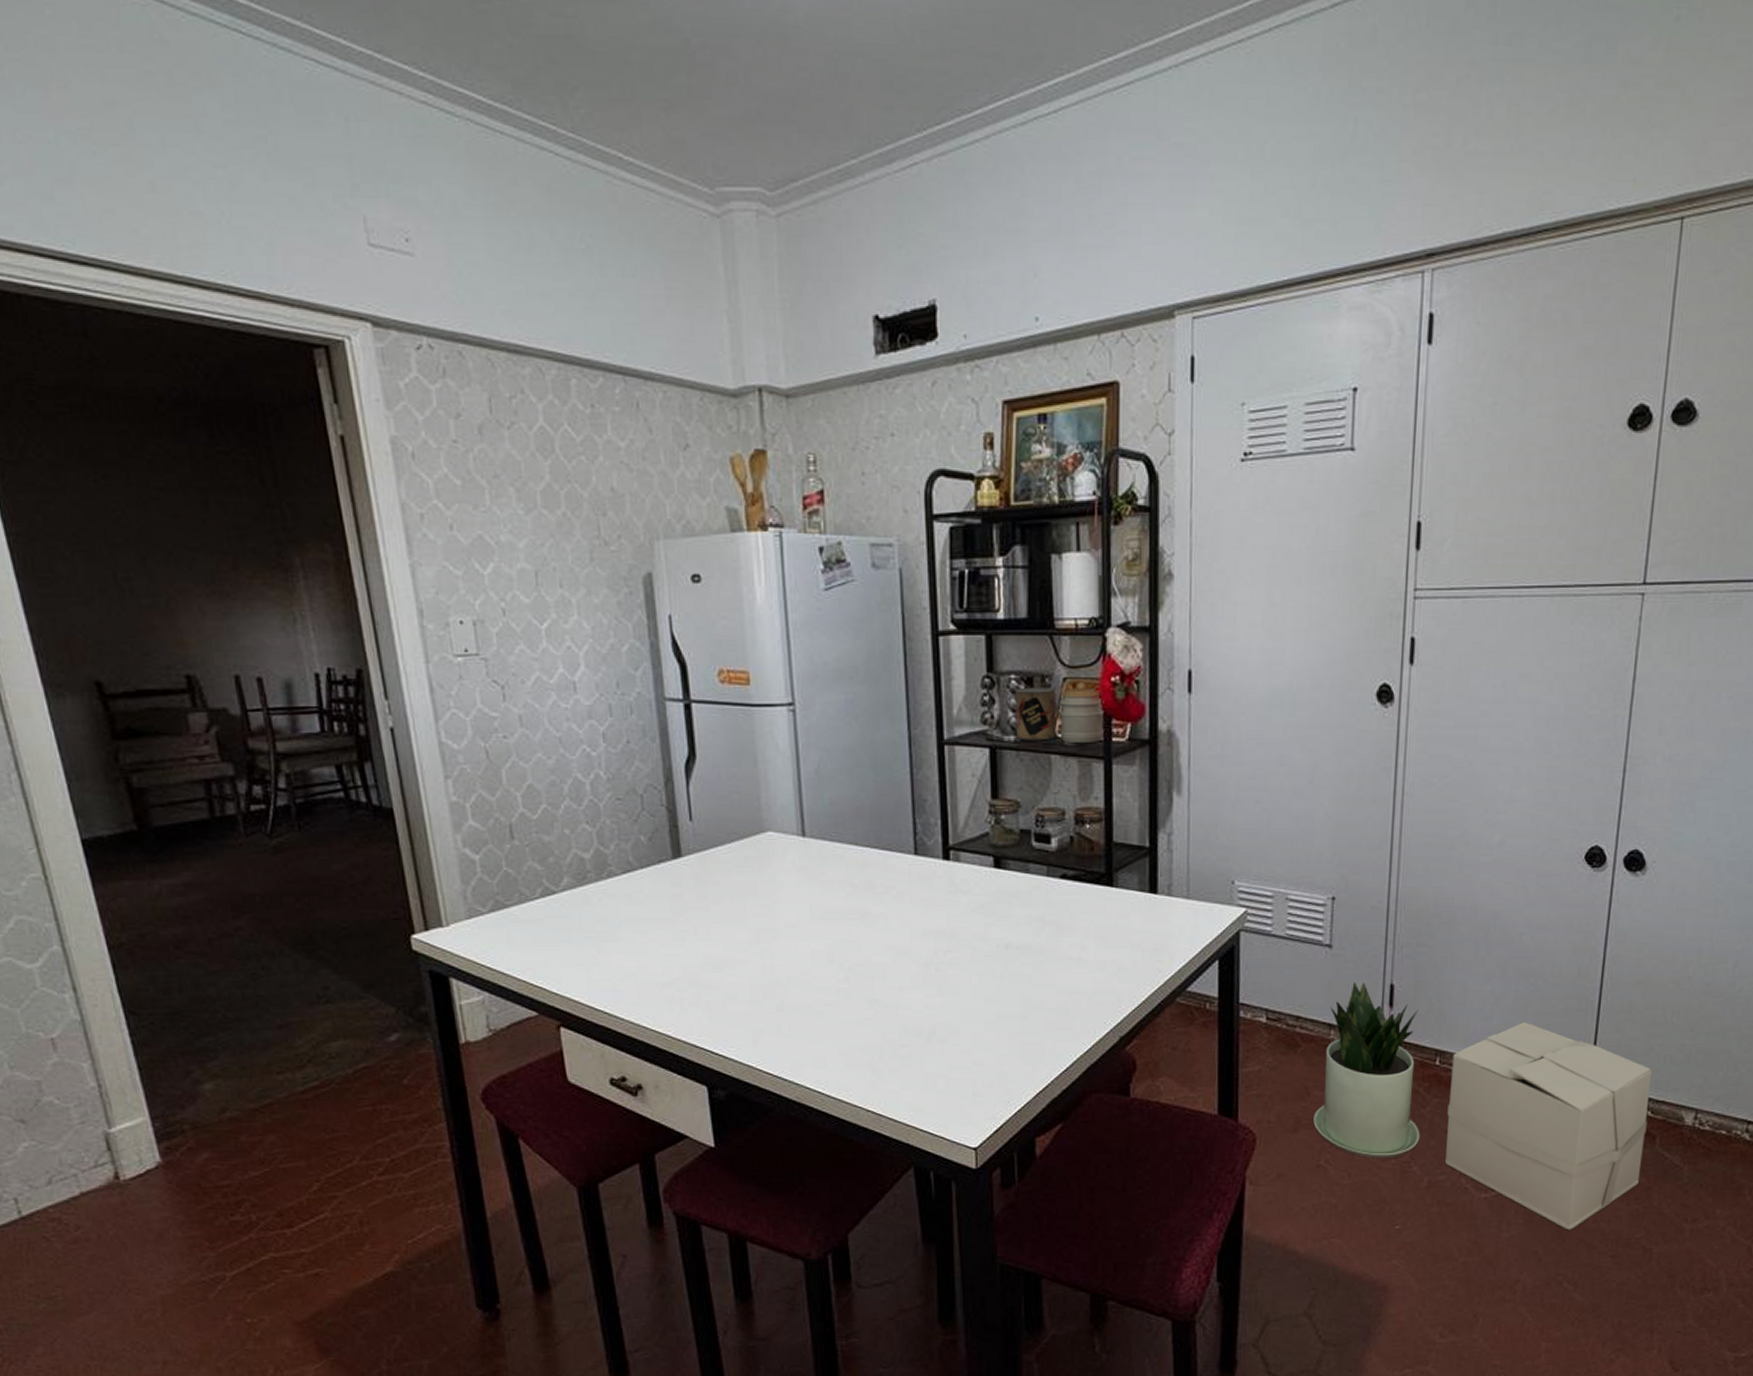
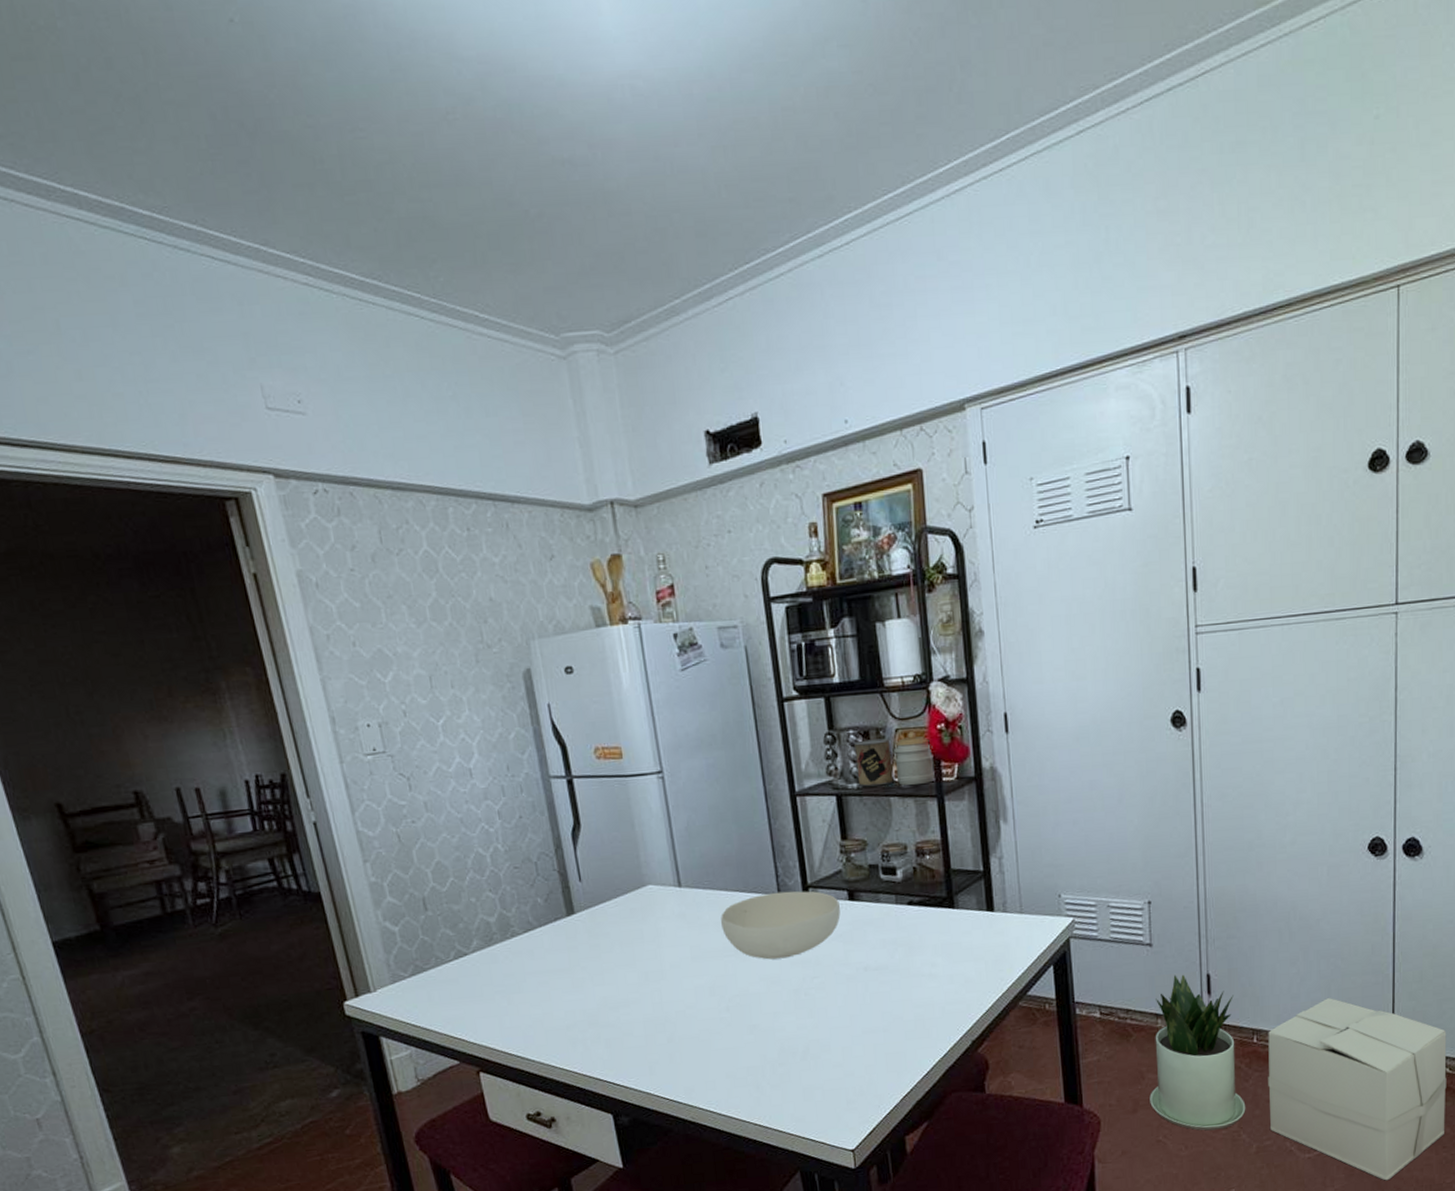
bowl: none [847,851,983,927] -> present [721,891,841,960]

